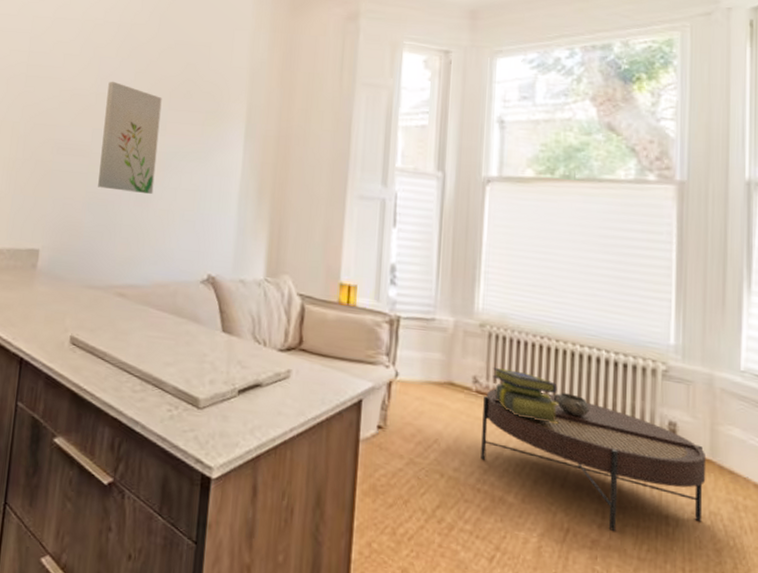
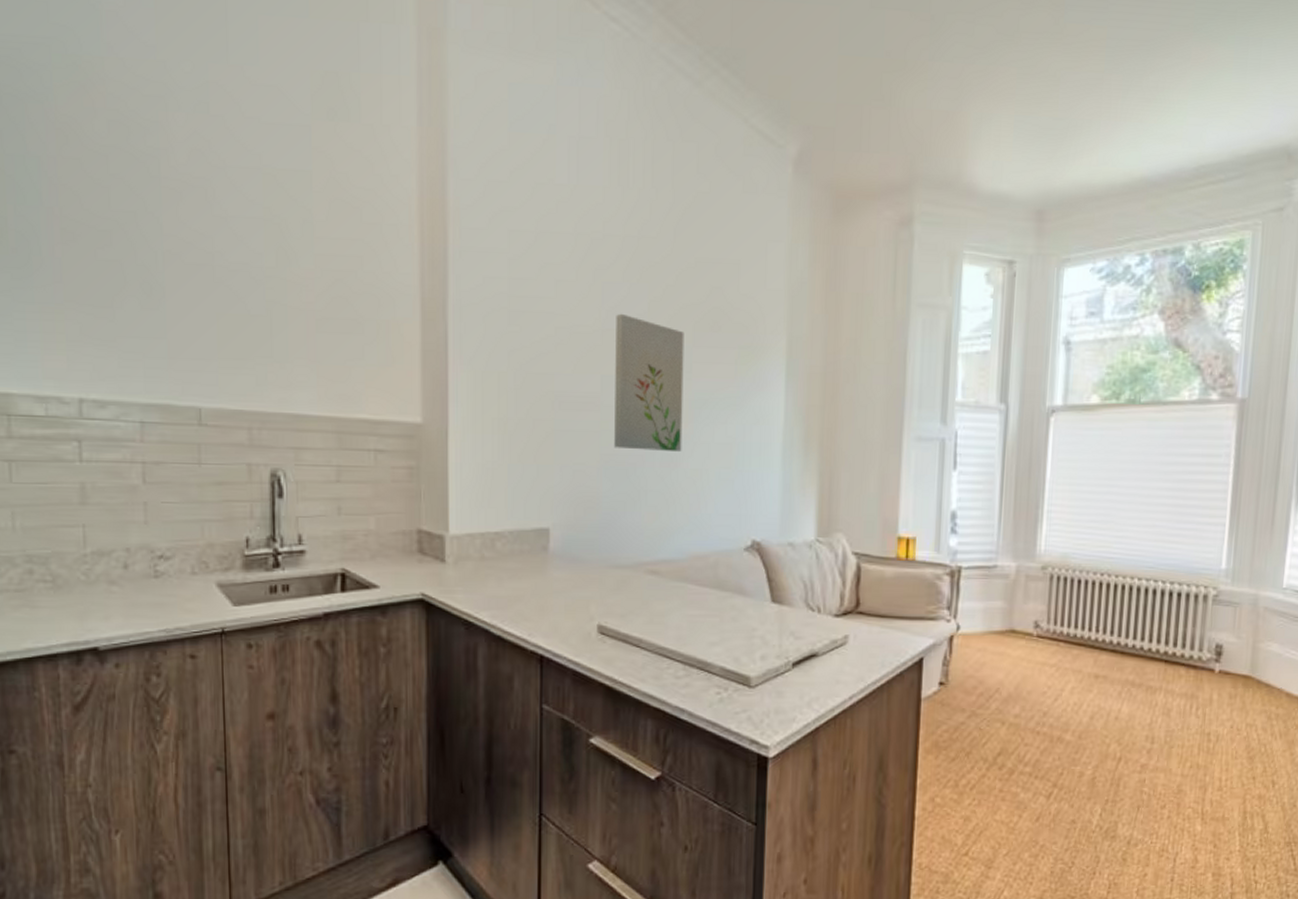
coffee table: present [481,388,707,531] -> none [1041,630,1247,753]
stack of books: present [493,368,559,425] -> none [1053,610,1115,660]
decorative bowl: present [553,393,589,417] -> none [1111,628,1144,650]

